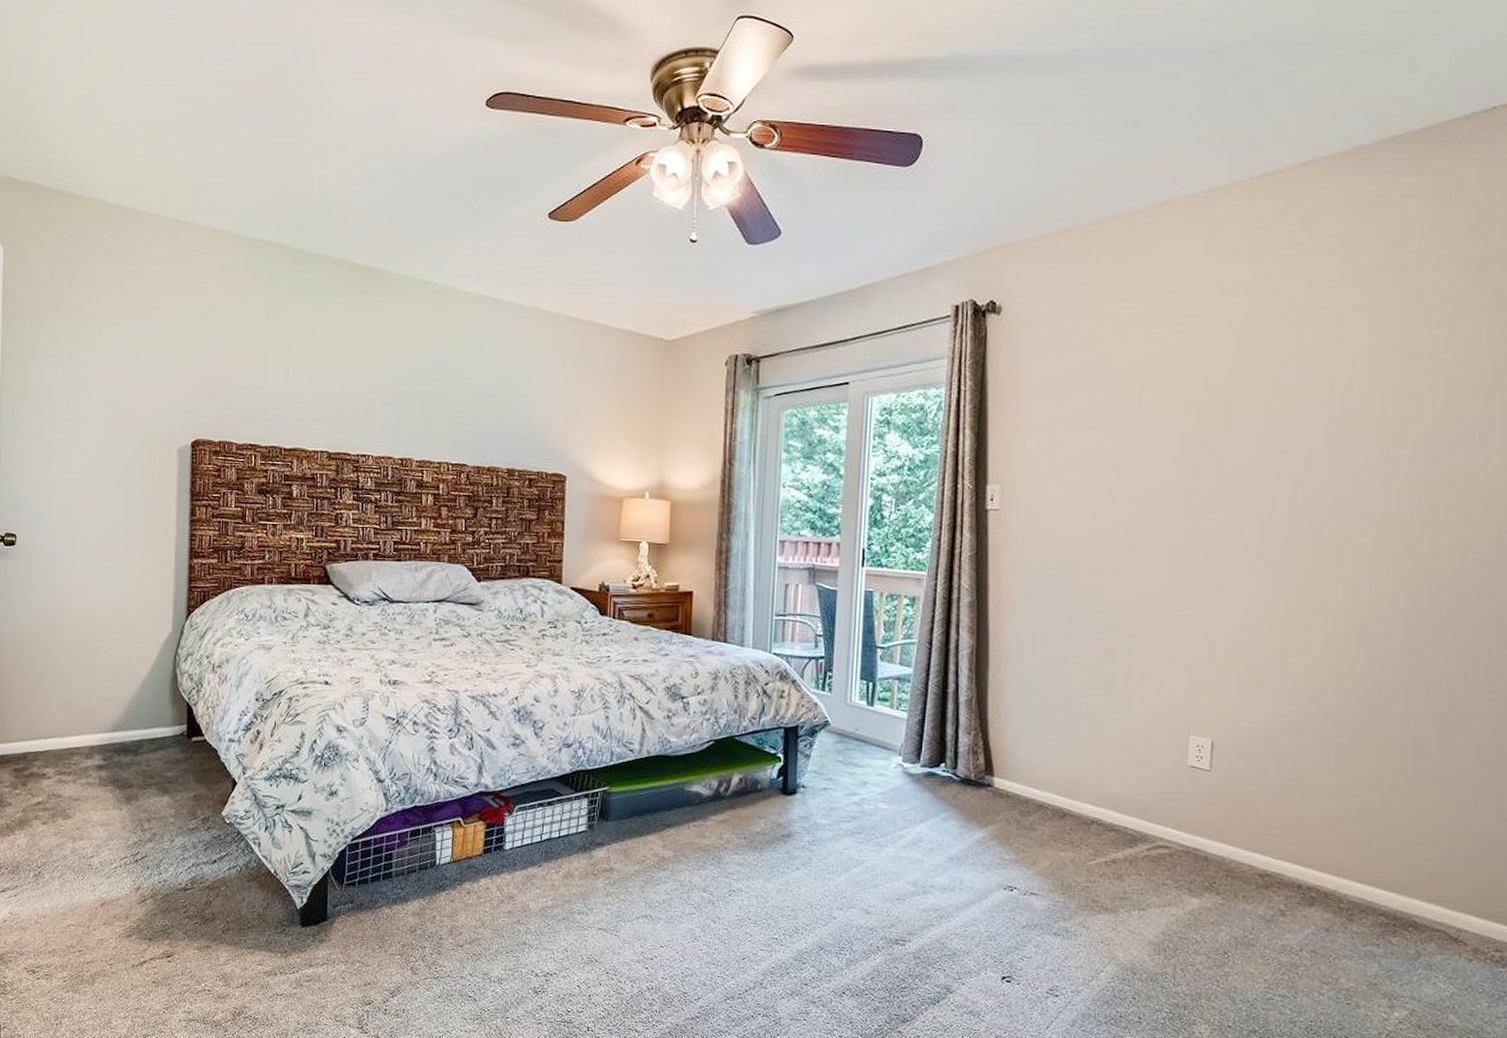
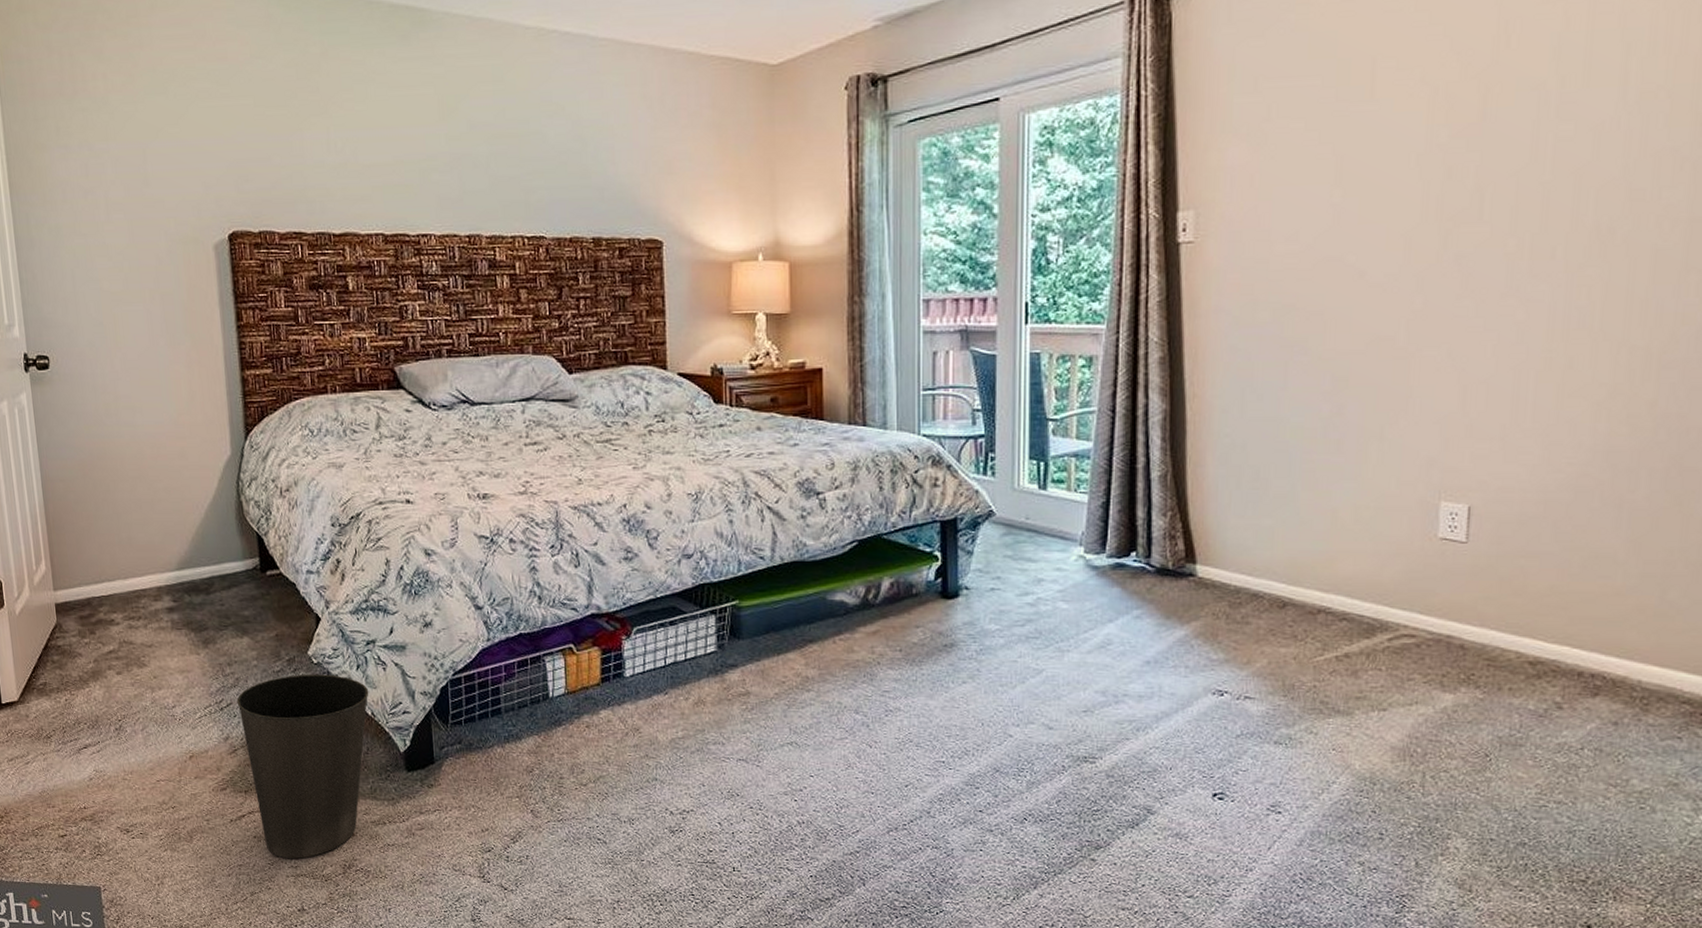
waste basket: none [151,832,274,1005] -> present [236,674,369,859]

